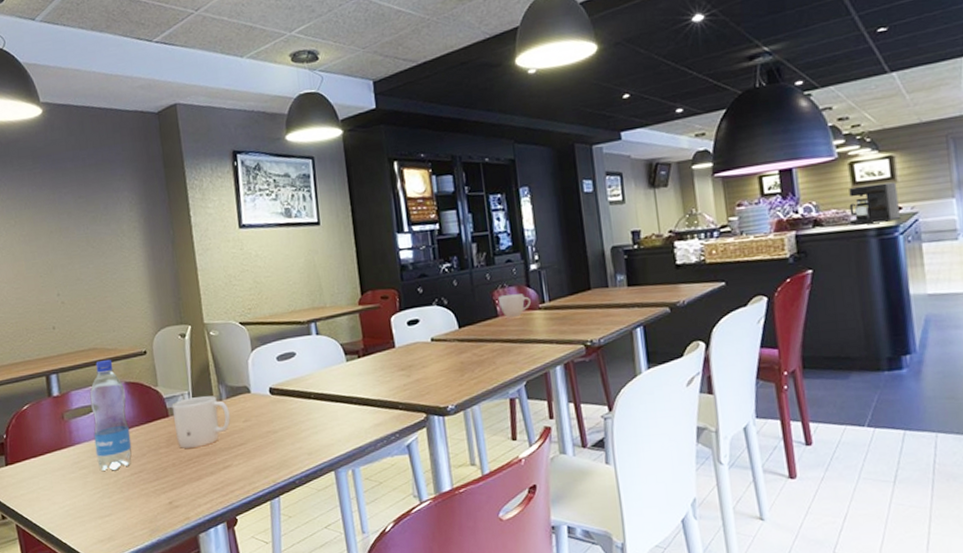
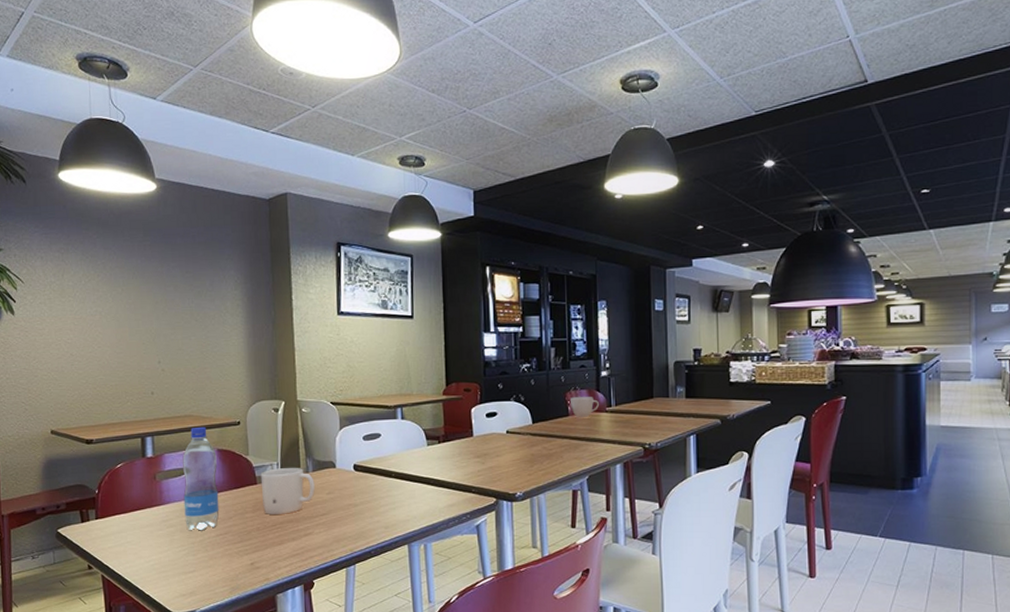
coffee maker: present [849,182,900,226] -> none [881,326,924,361]

